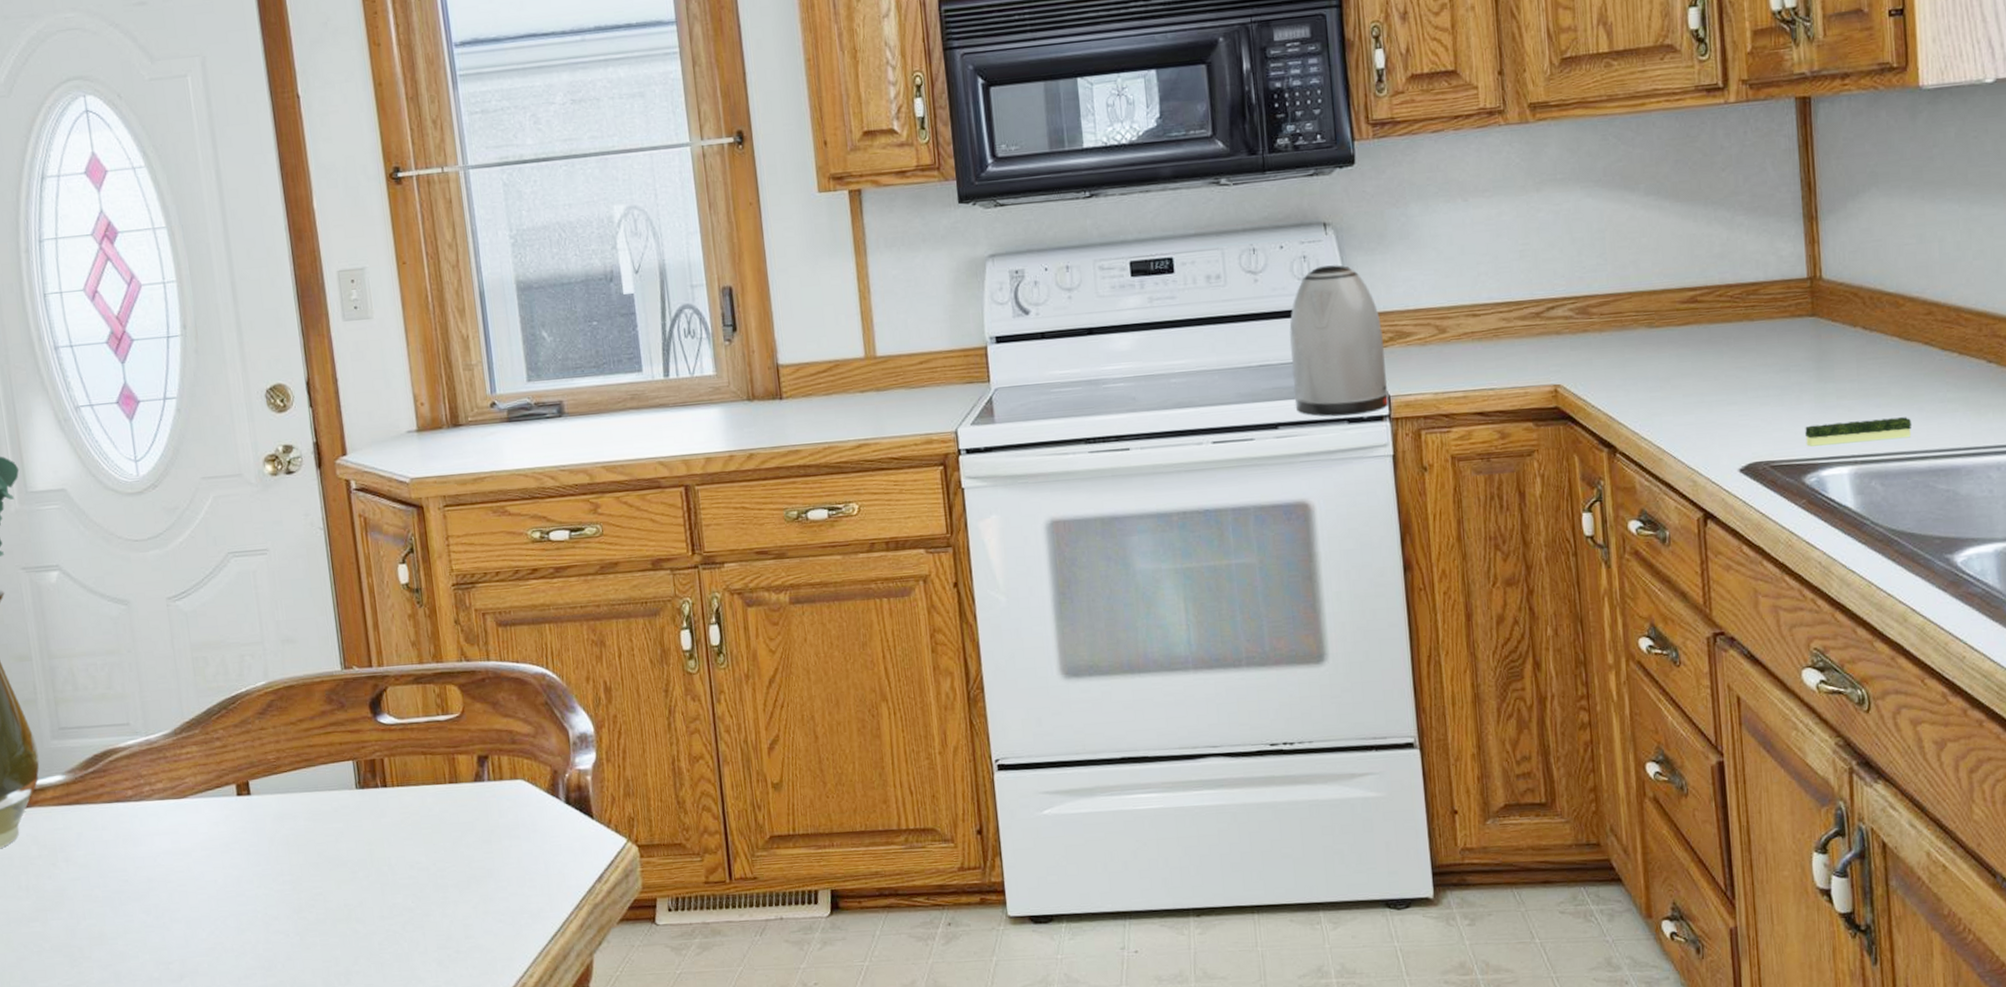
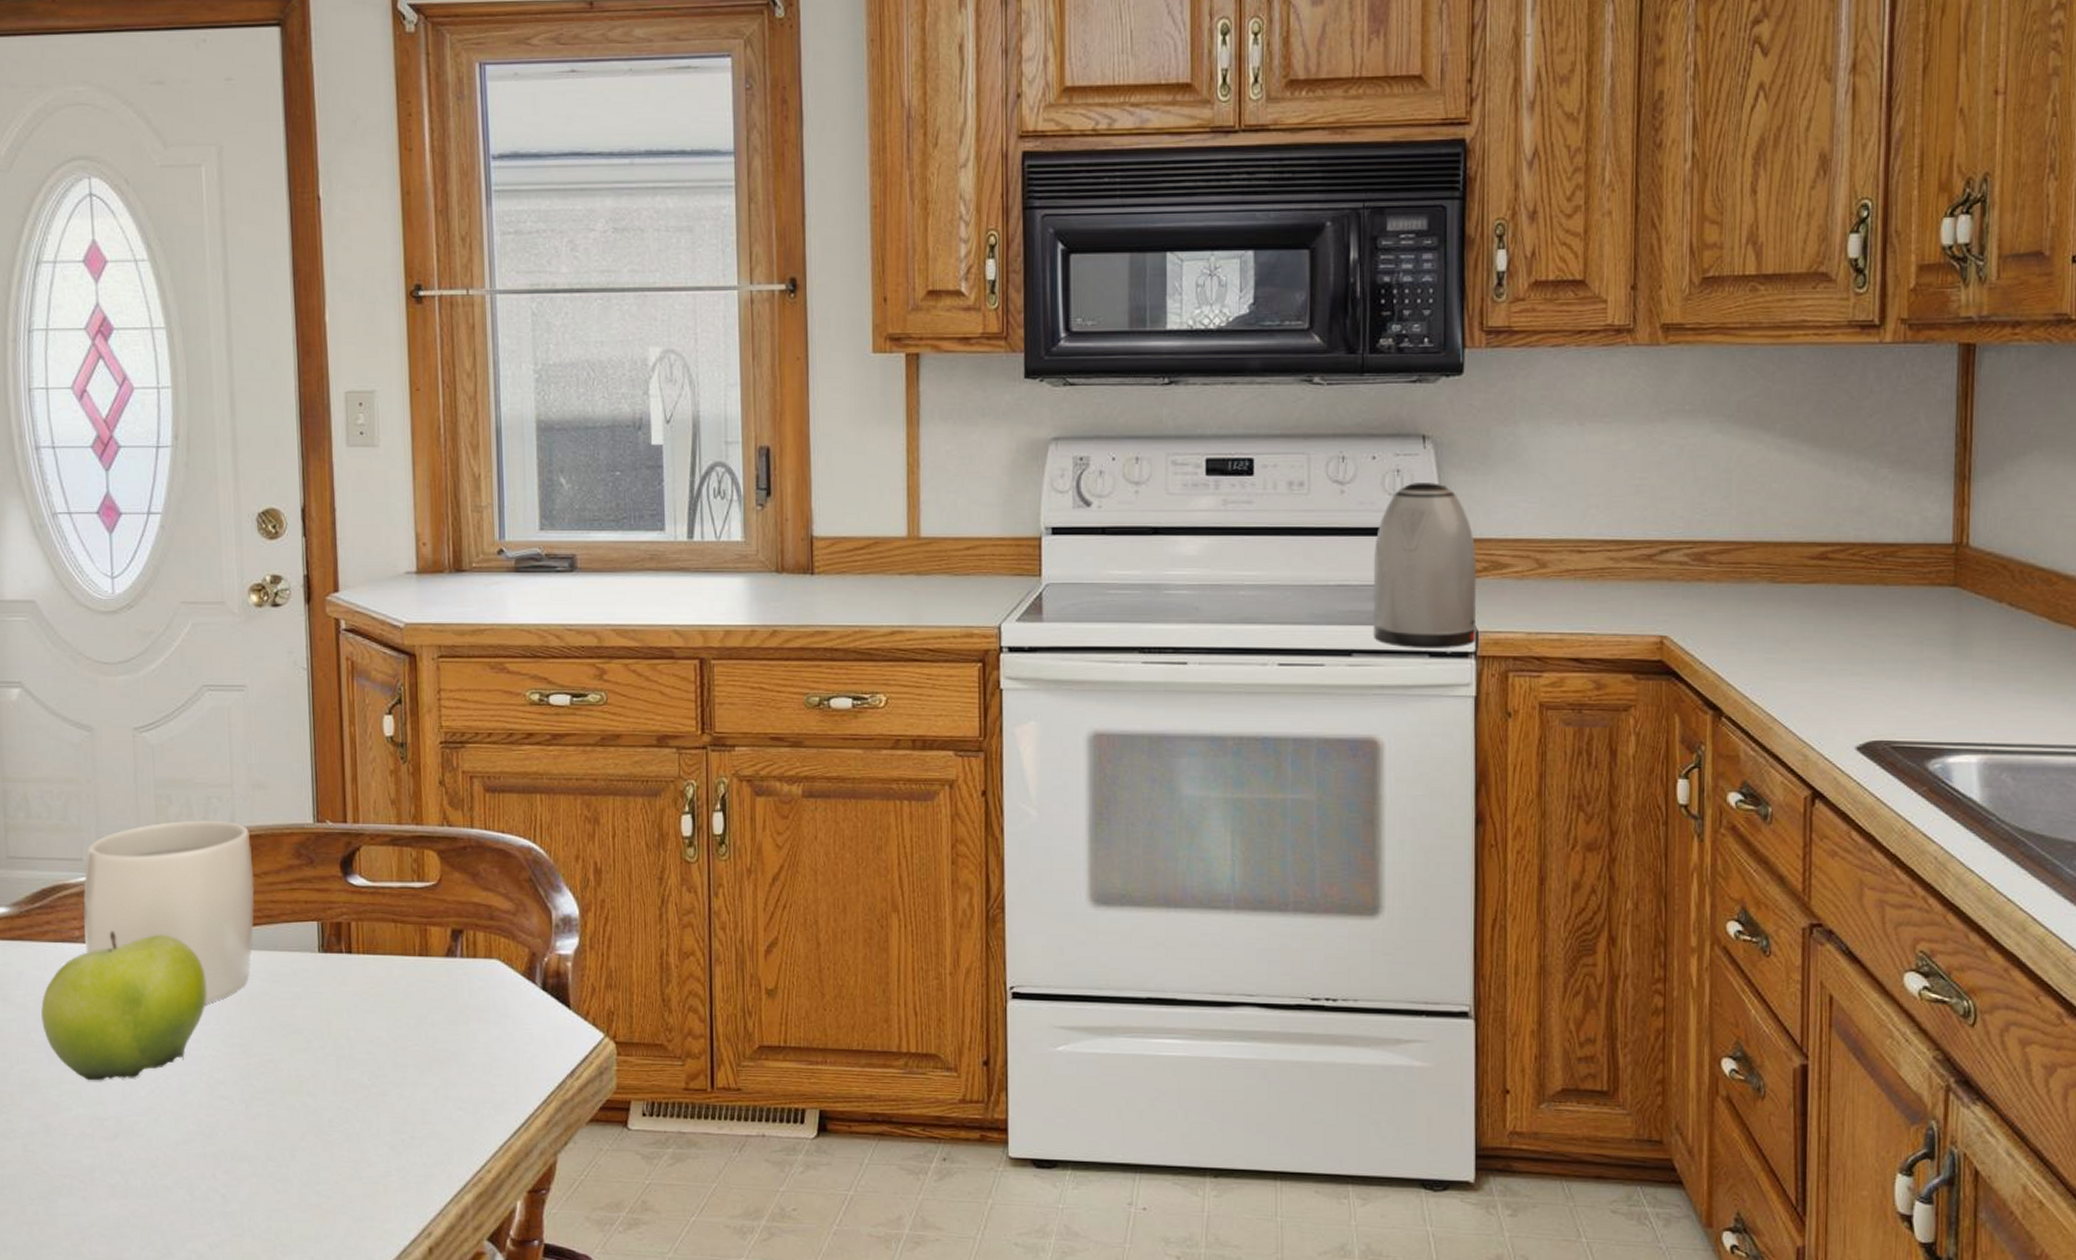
fruit: none [102,786,256,928] -> present [41,930,207,1080]
mug: none [132,675,294,846] -> present [83,820,255,1004]
sponge: present [1805,417,1912,447] -> none [1933,706,2054,730]

